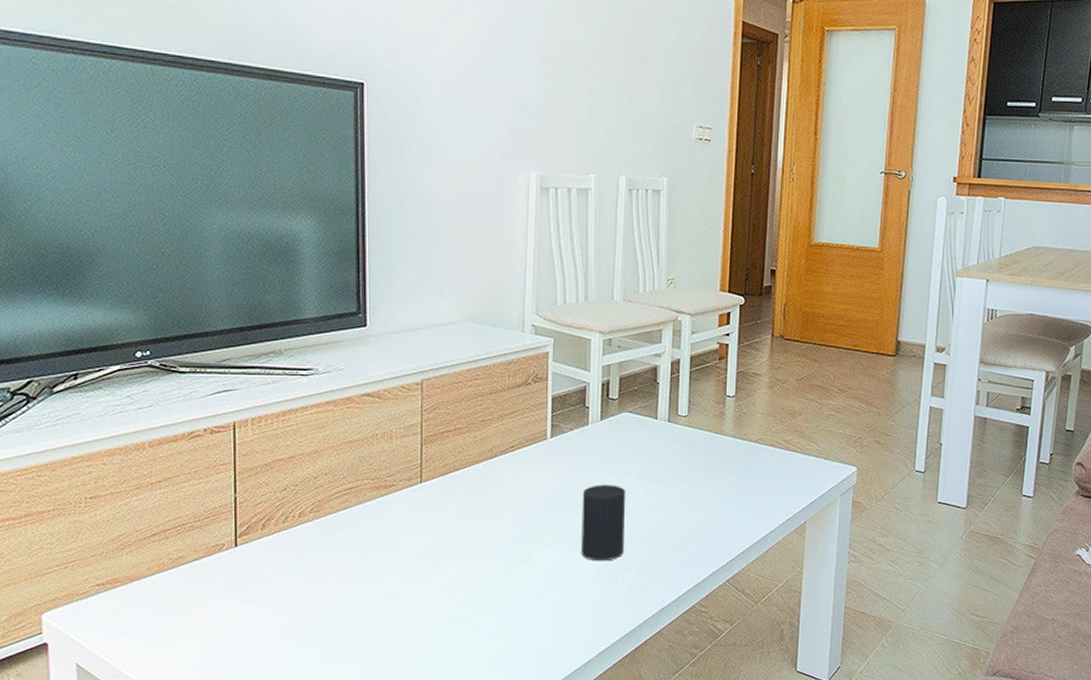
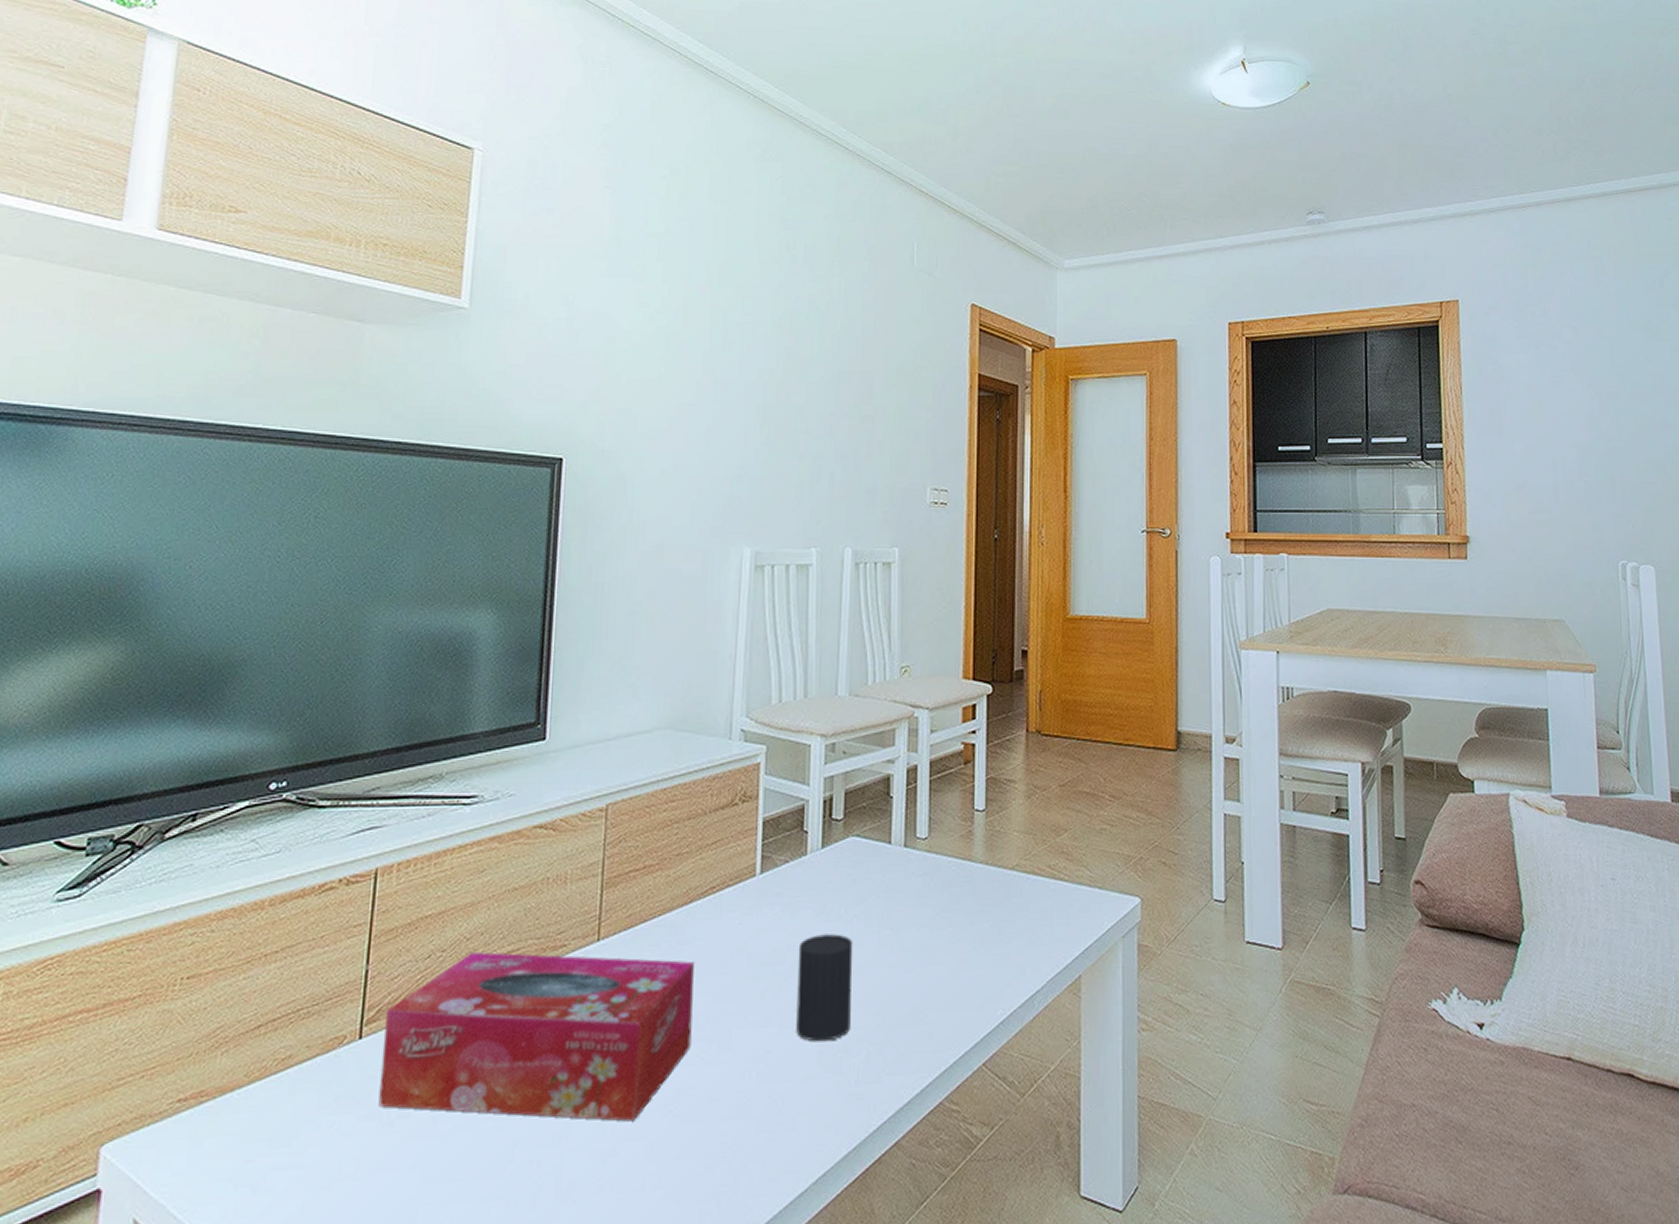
tissue box: none [254,488,499,611] -> present [378,952,694,1122]

